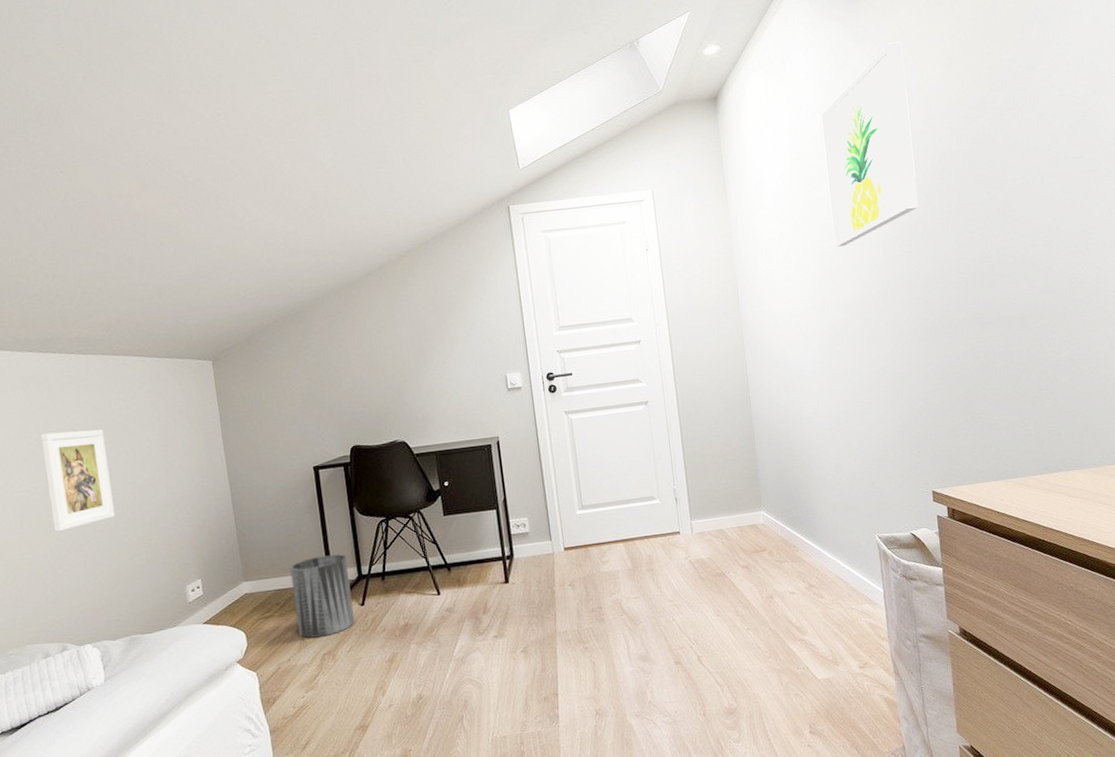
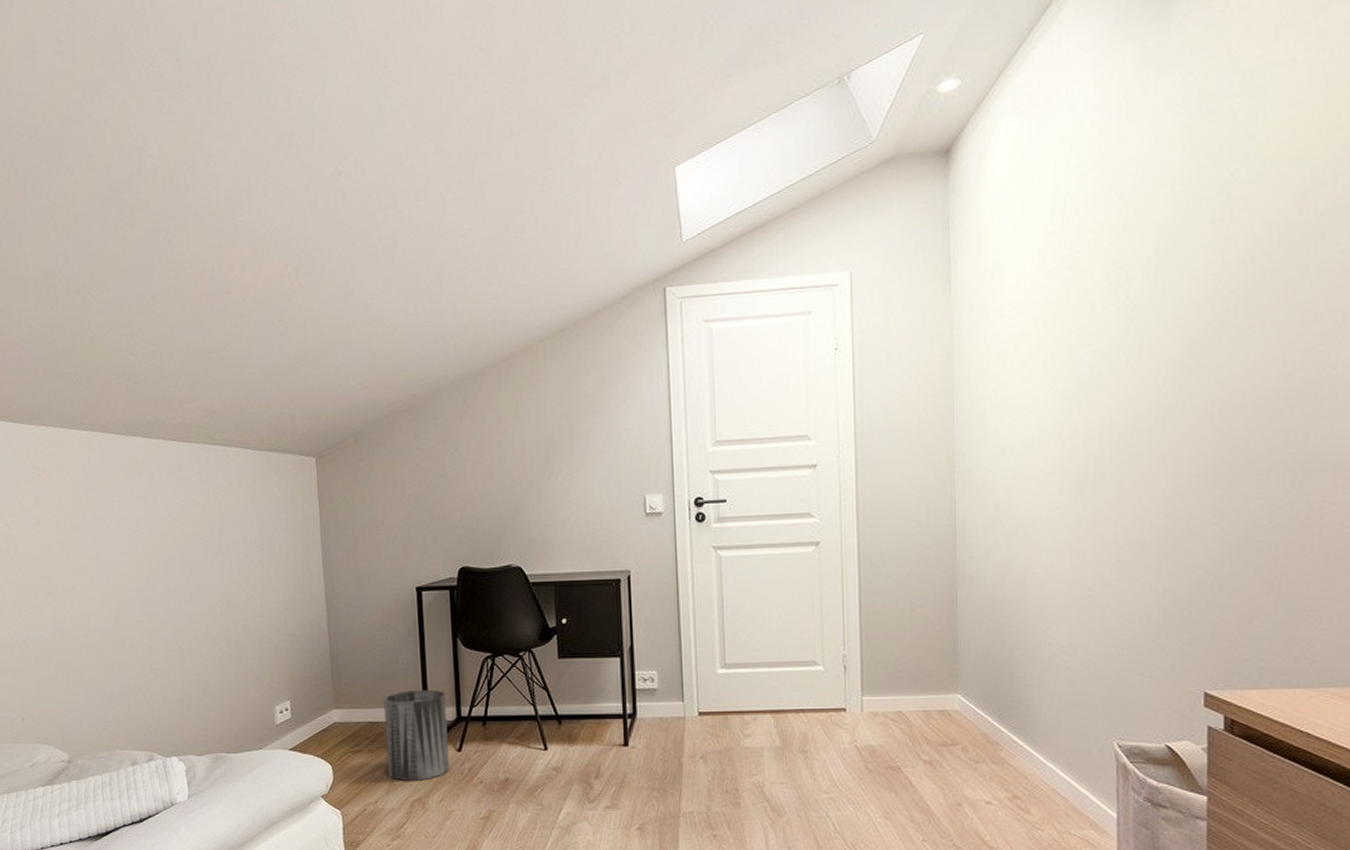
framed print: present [40,429,115,532] -> none [139,525,207,634]
wall art: present [821,41,919,247] -> none [1096,68,1230,354]

